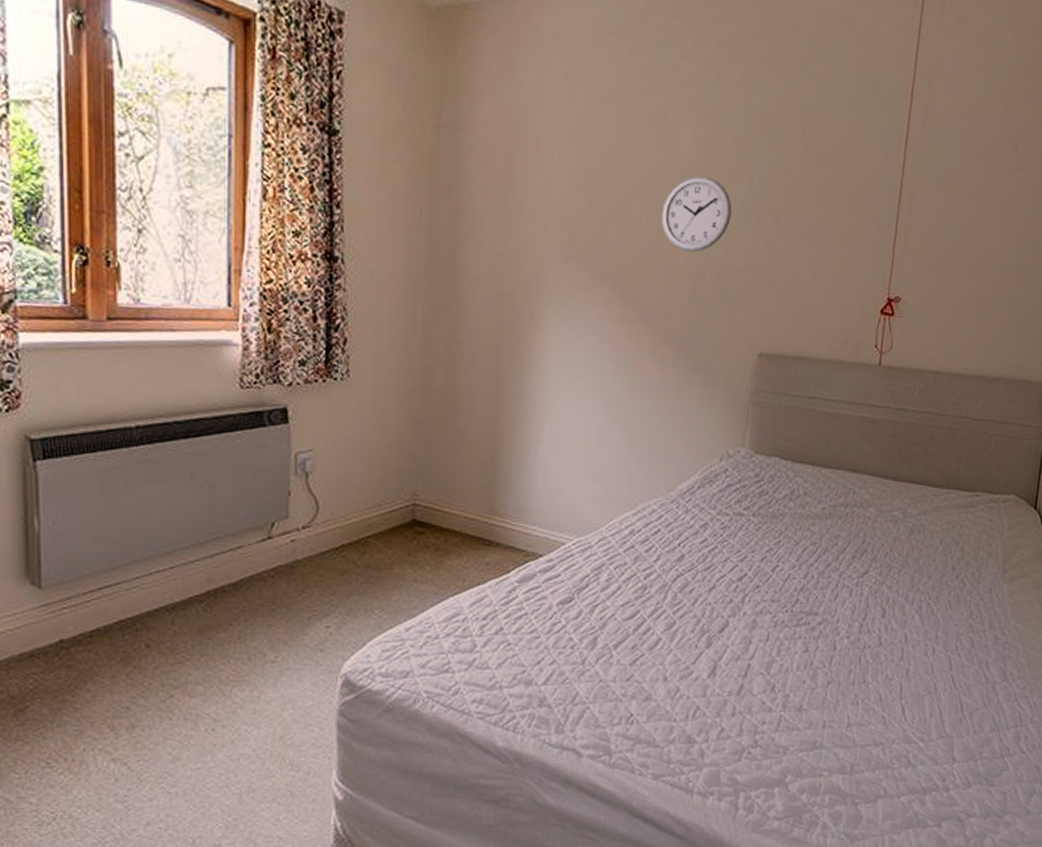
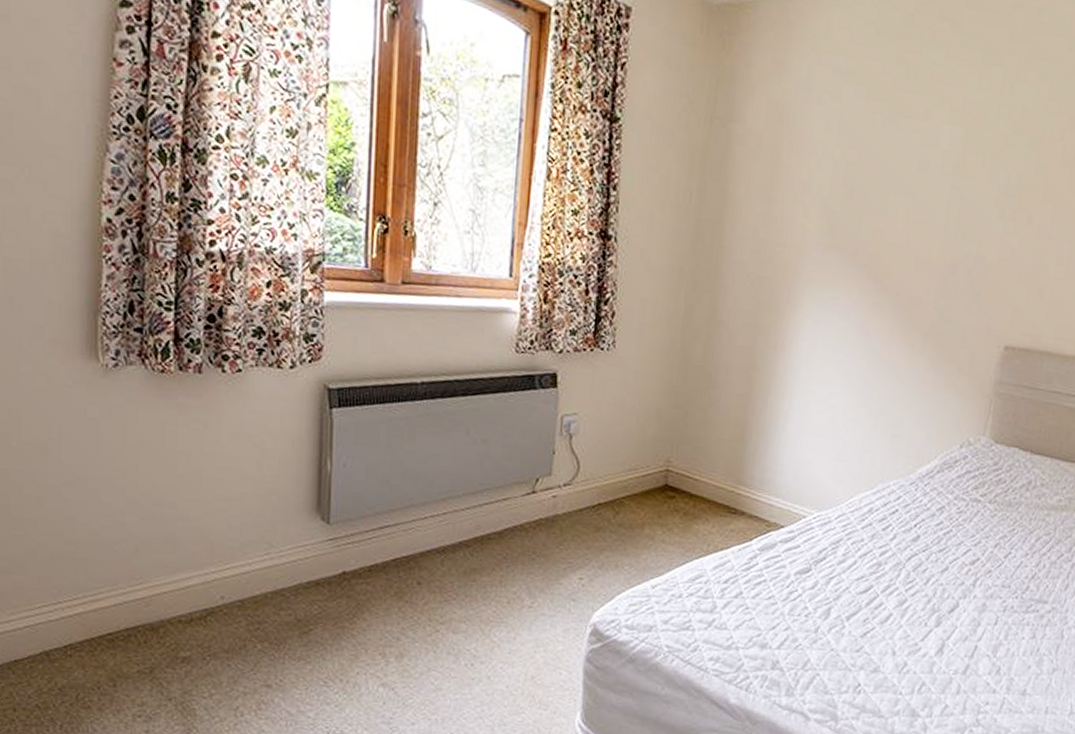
wall clock: present [660,175,732,253] -> none [917,172,988,246]

